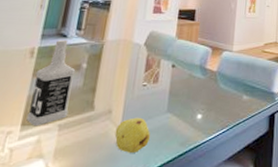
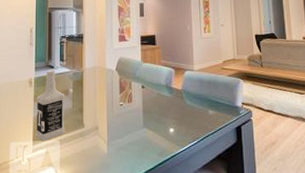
fruit: present [114,117,150,153] -> none [103,132,132,162]

